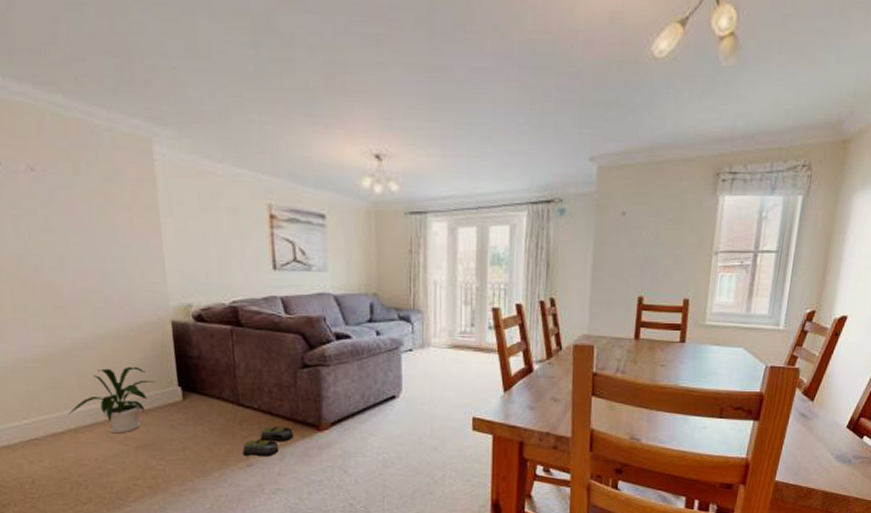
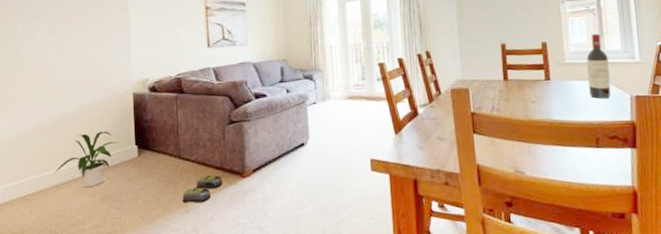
wine bottle: none [723,293,752,368] -> present [586,33,611,99]

